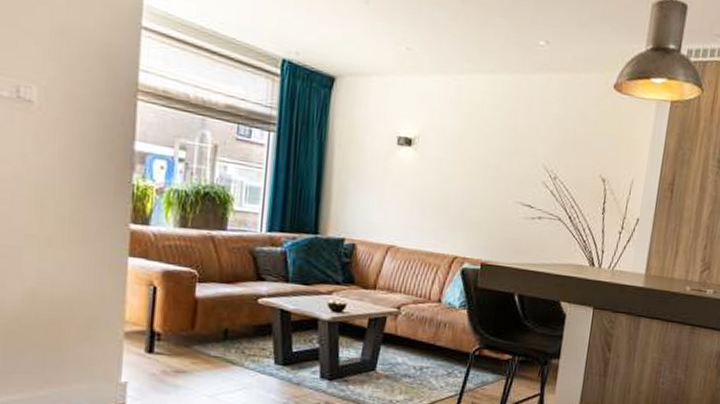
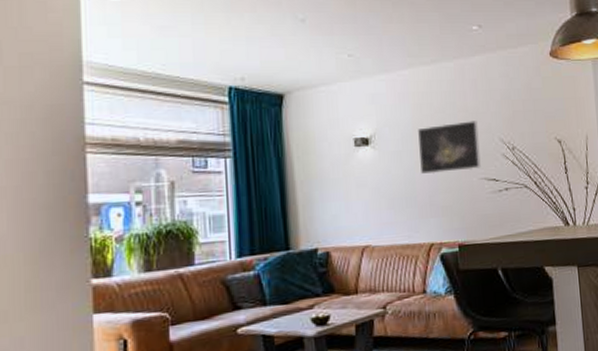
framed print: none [458,138,525,192] -> present [418,120,481,174]

